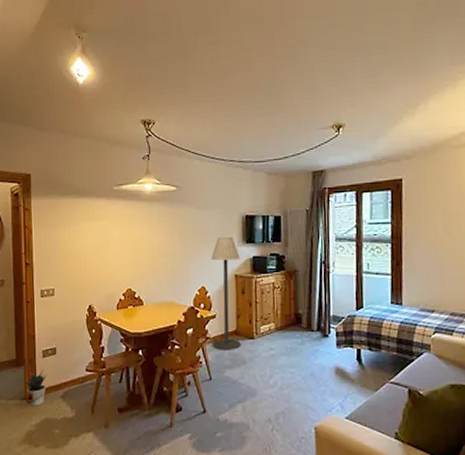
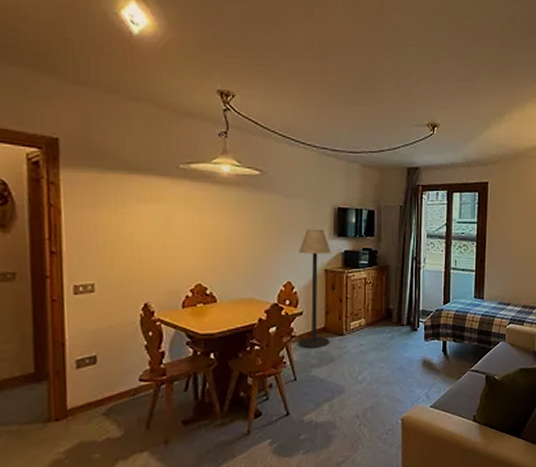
potted plant: present [22,369,47,406] -> none [44,382,83,429]

